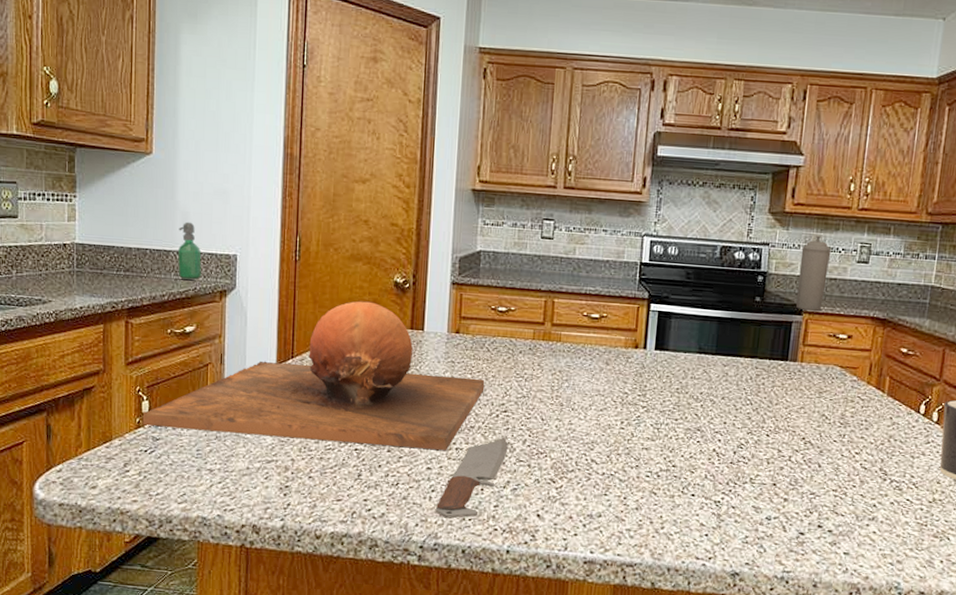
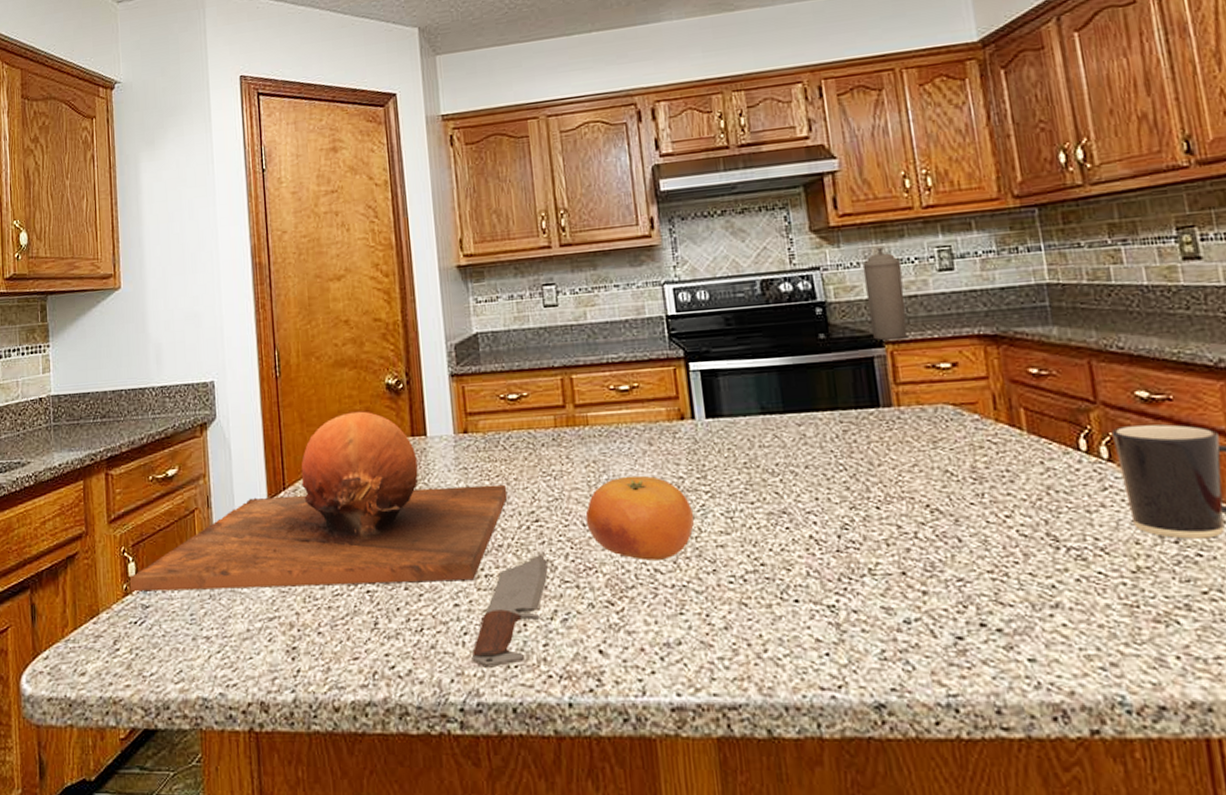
soap dispenser: present [178,221,201,281] -> none [152,353,179,418]
fruit: none [544,386,630,454] -> present [585,475,695,561]

